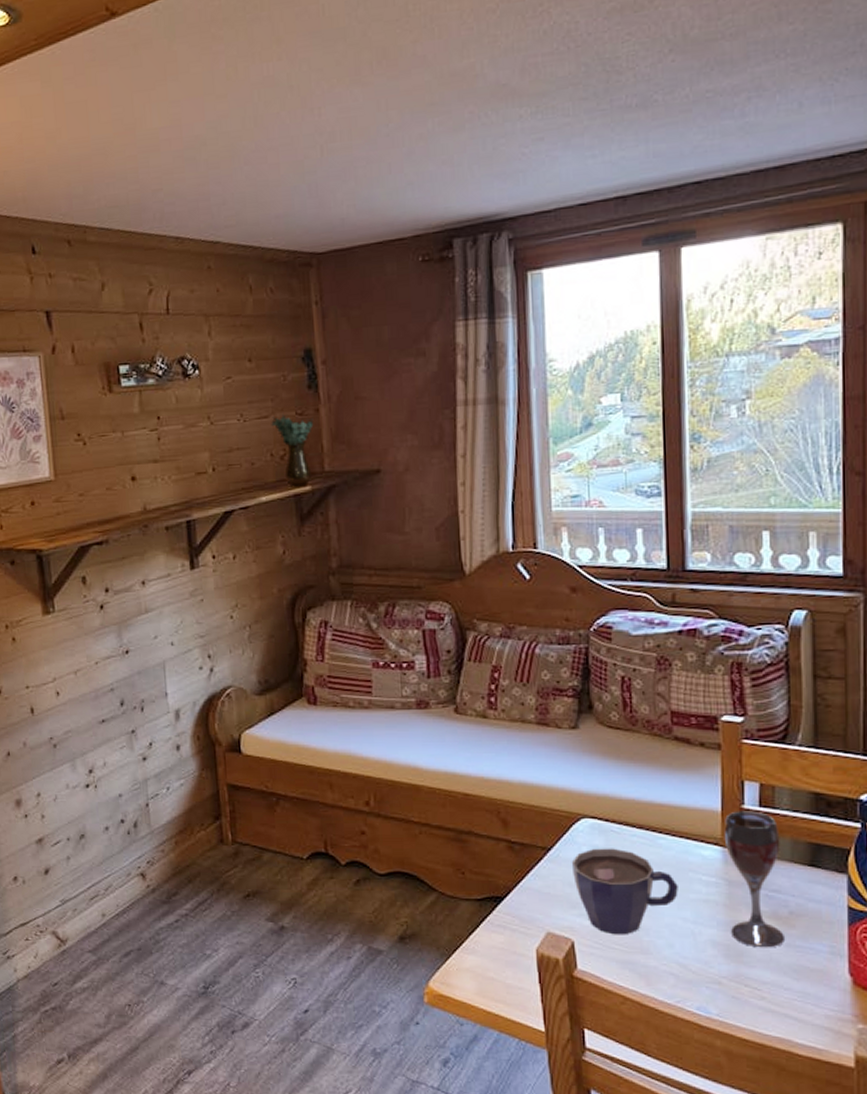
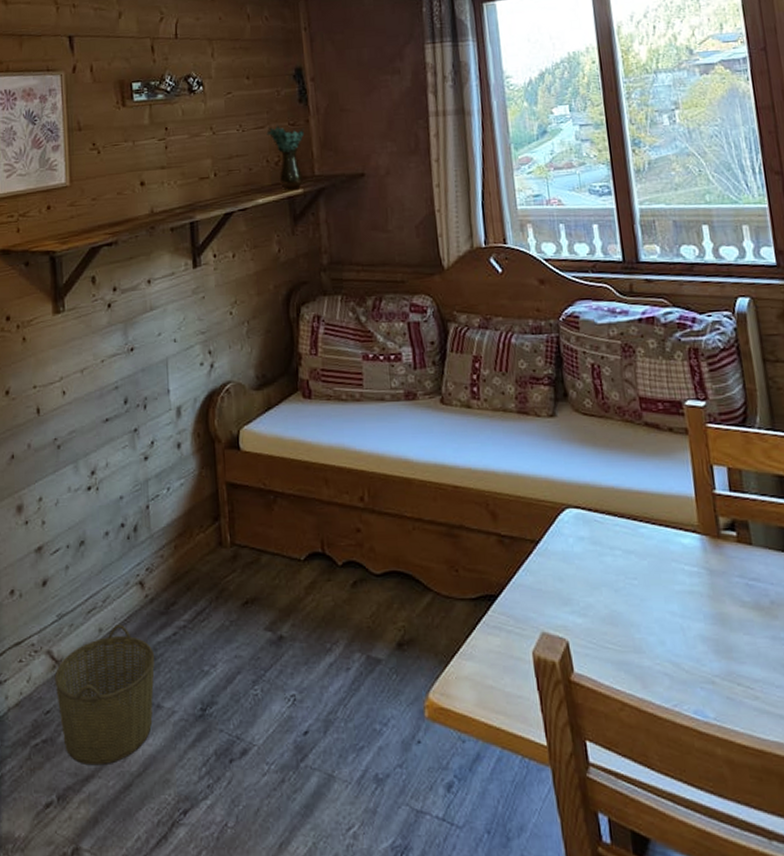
basket: none [60,911,158,1031] -> present [54,624,155,766]
cup: present [571,848,678,934] -> none [559,539,664,632]
cup: present [723,811,784,948] -> none [699,495,770,642]

